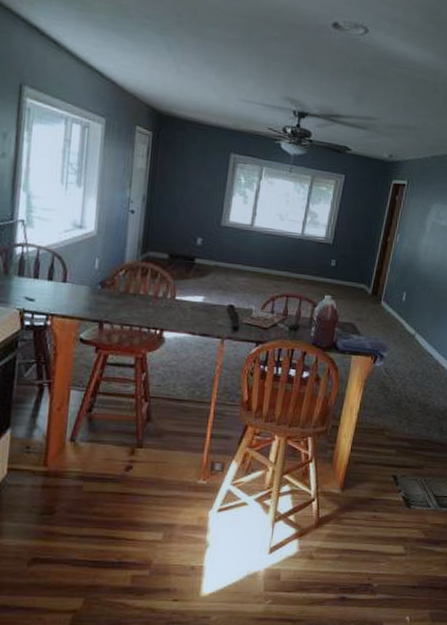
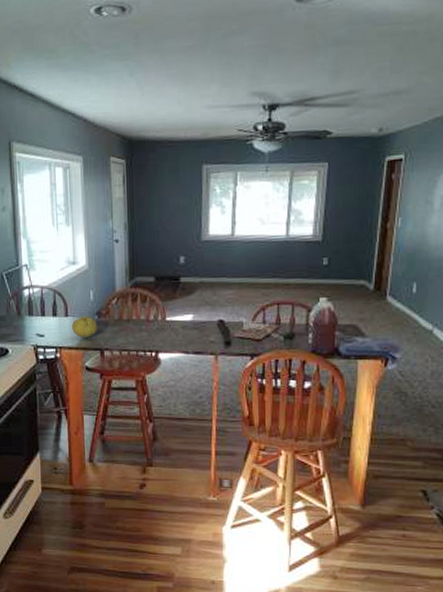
fruit: none [68,284,100,309] -> present [71,316,98,339]

